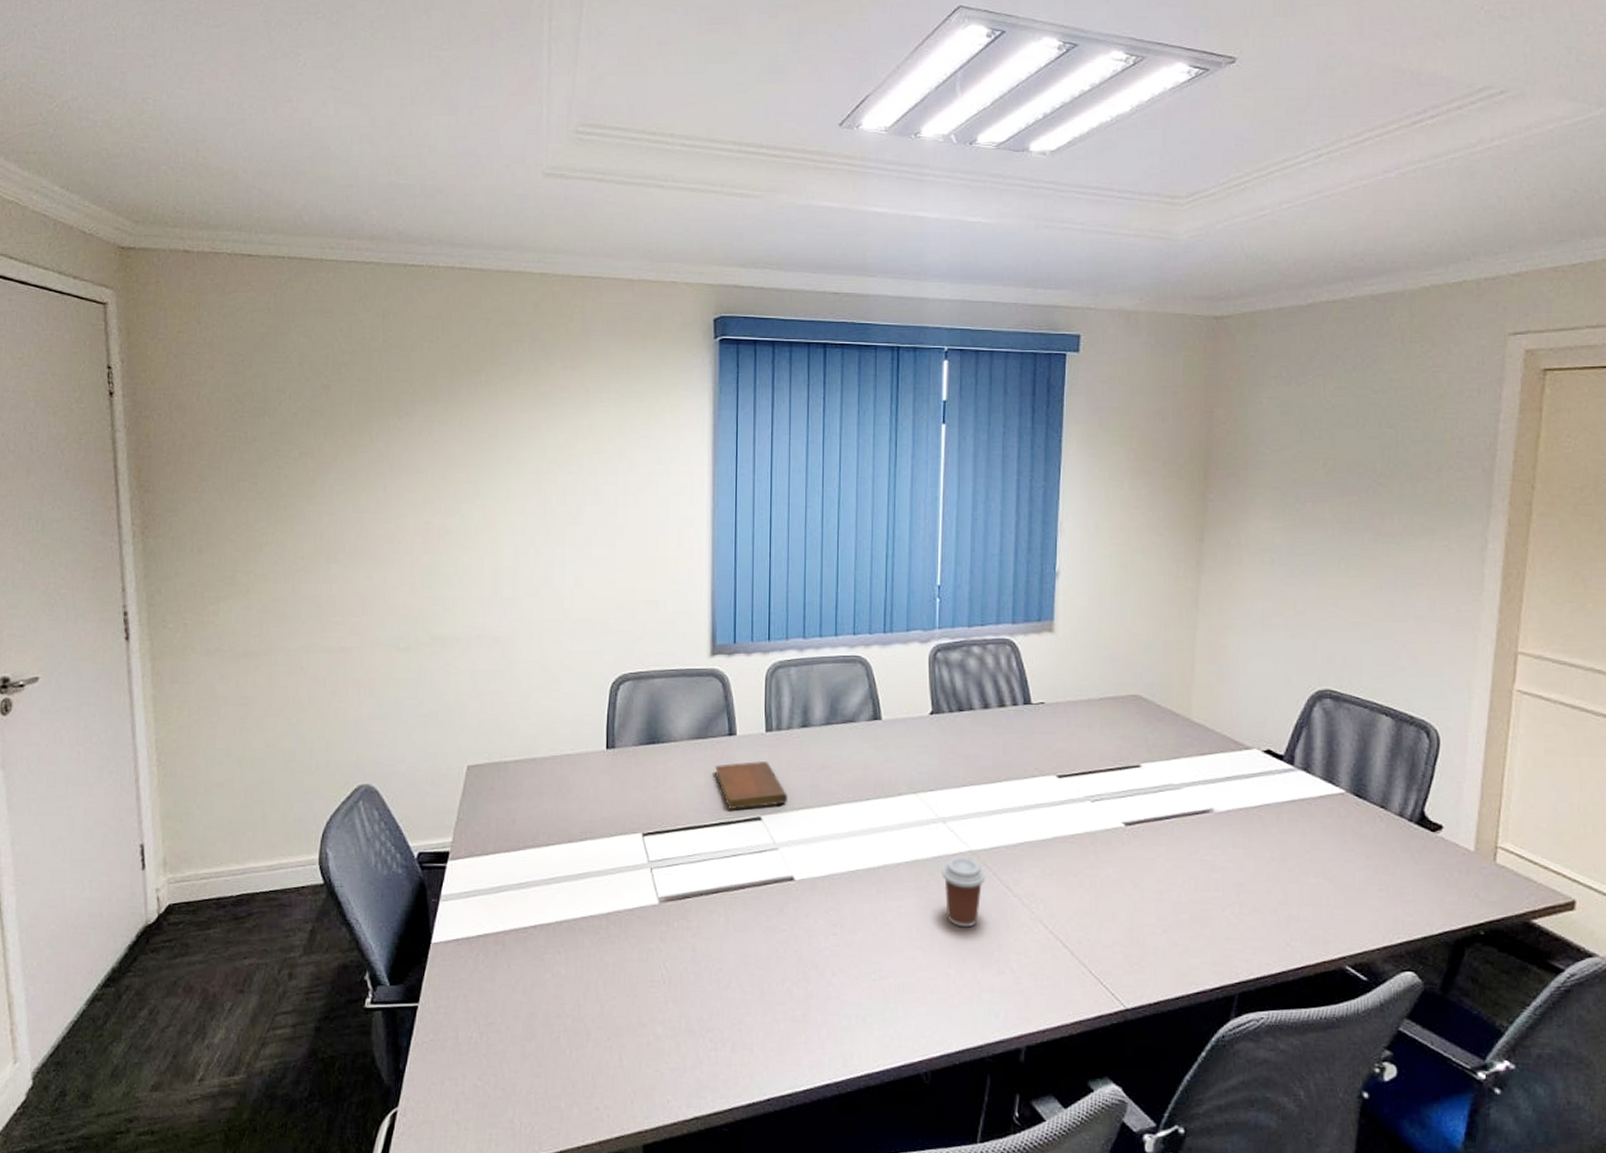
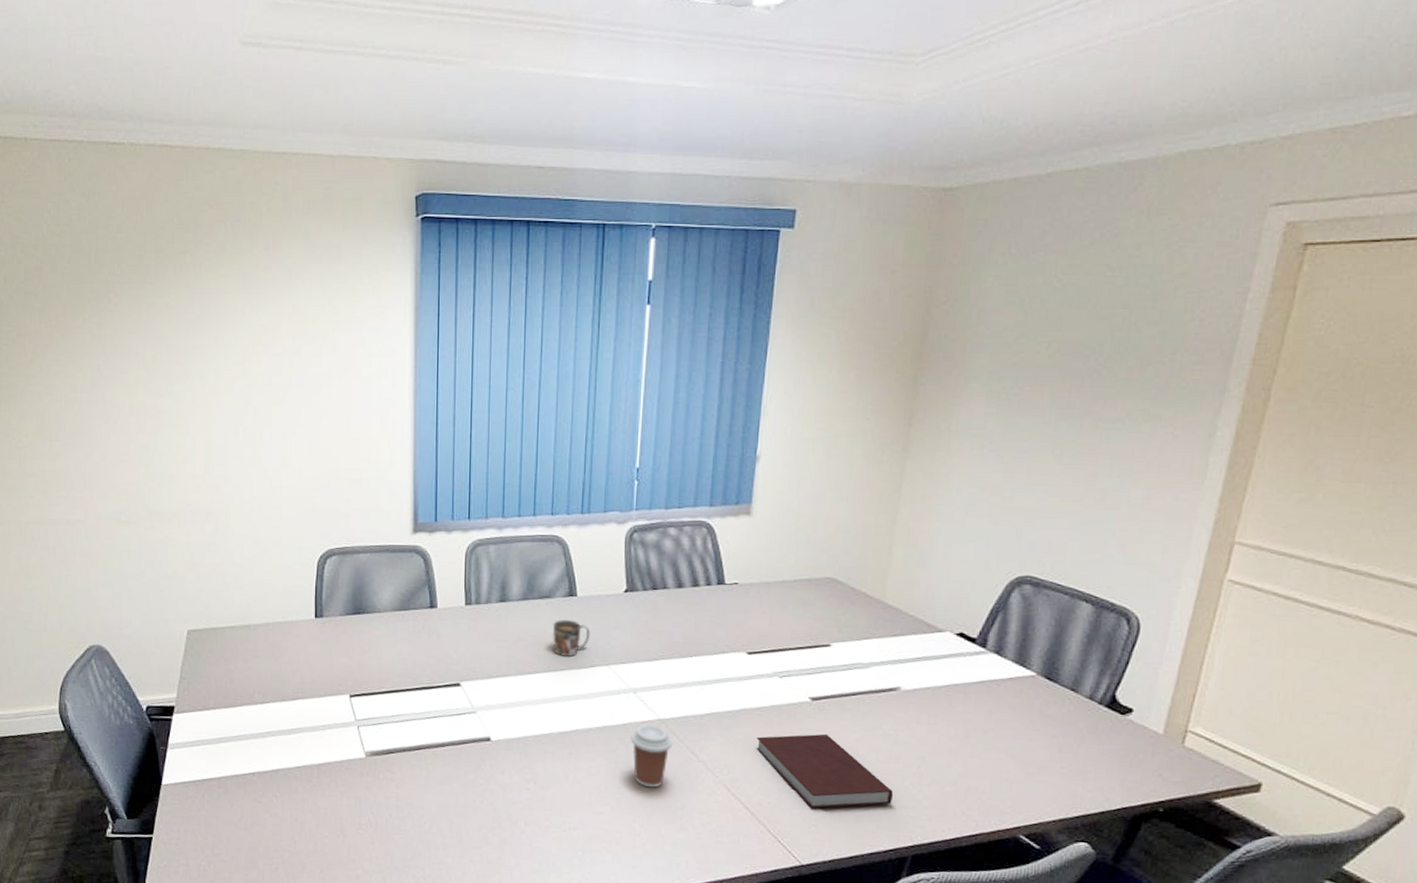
notebook: present [715,760,789,809] -> none [417,631,486,676]
mug: none [856,745,896,785] -> present [552,620,590,657]
notebook: none [1072,861,1215,944] -> present [756,734,894,809]

